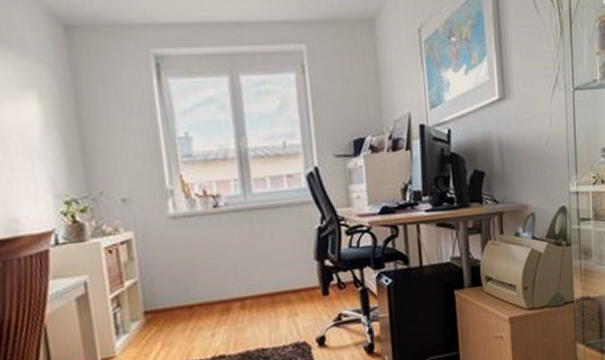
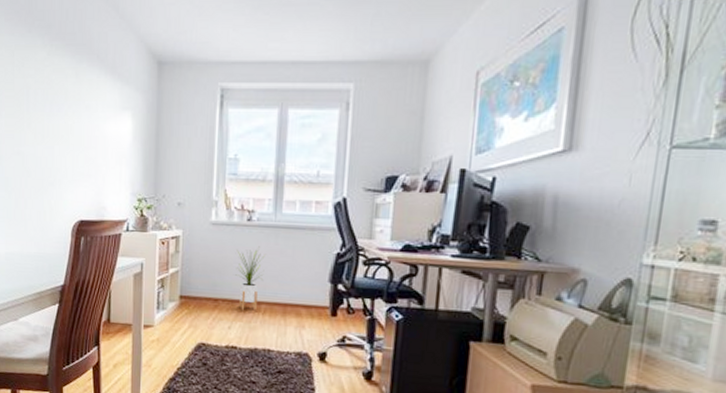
house plant: none [206,234,244,311] -> present [235,246,265,311]

